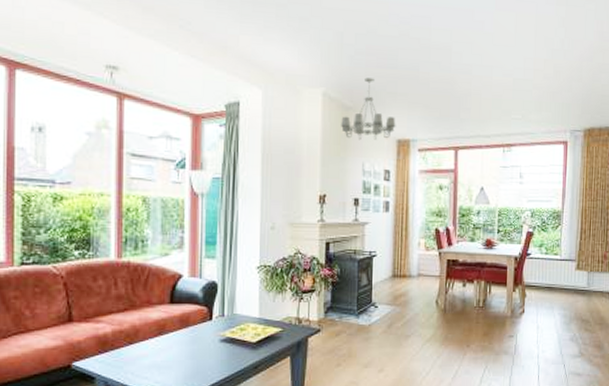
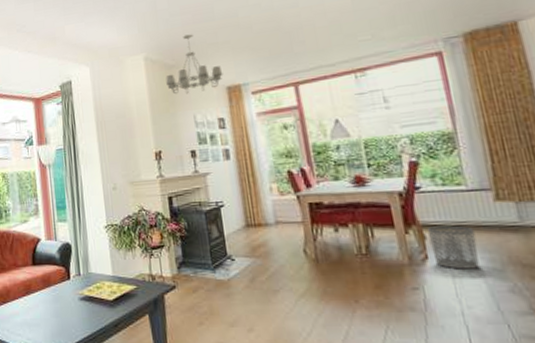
waste bin: none [528,287,558,322] -> present [428,225,480,270]

